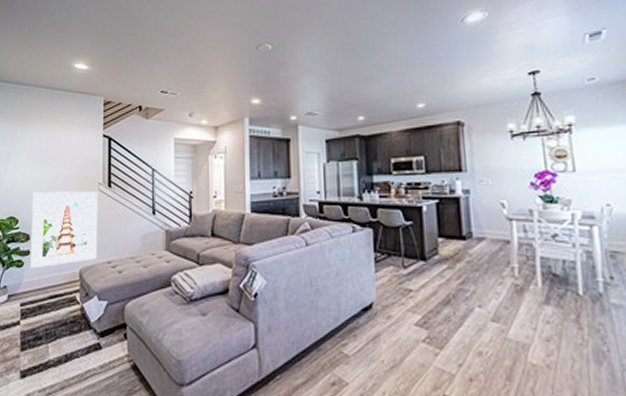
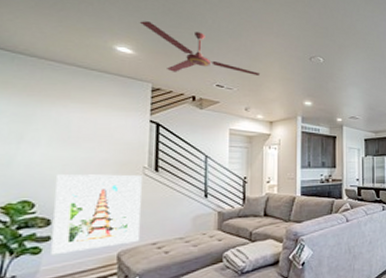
ceiling fan: none [92,34,204,83] -> present [139,21,261,75]

